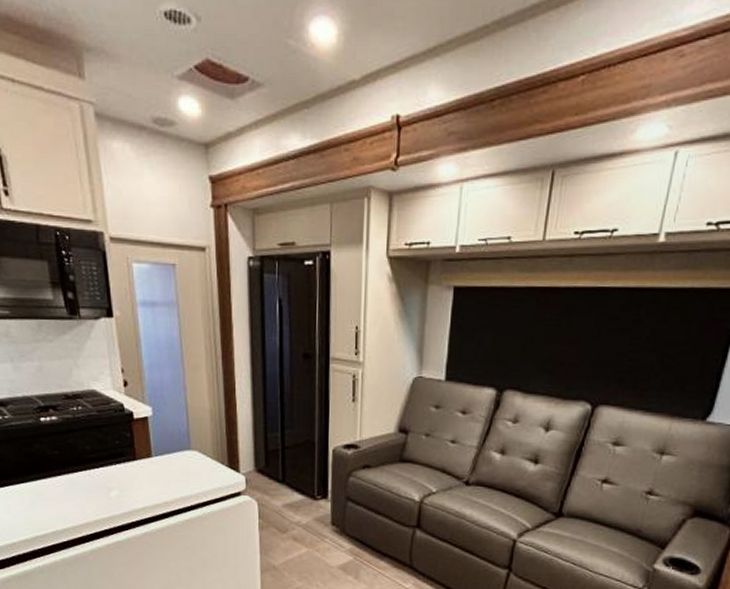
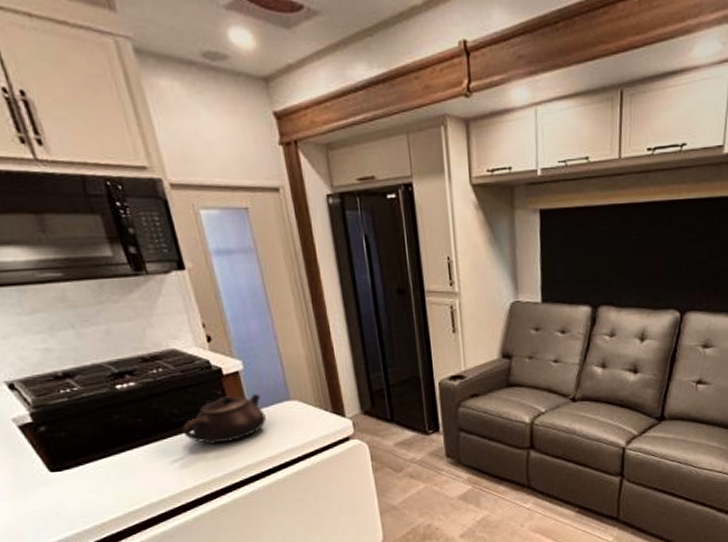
teapot: none [91,439,167,483] -> present [182,394,266,444]

